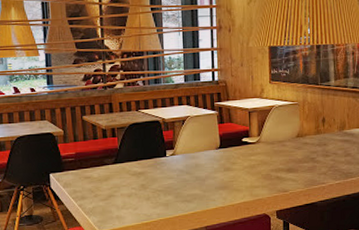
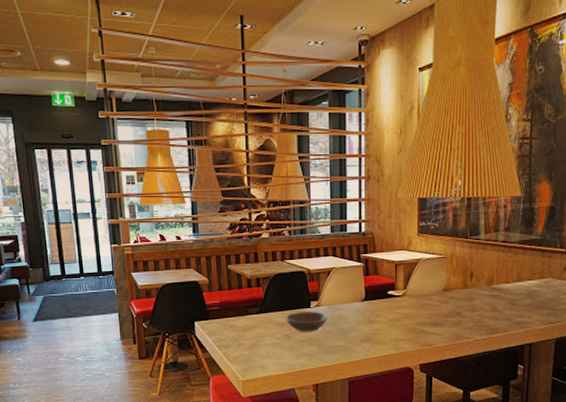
soup bowl: none [141,160,183,181] -> present [285,311,328,332]

